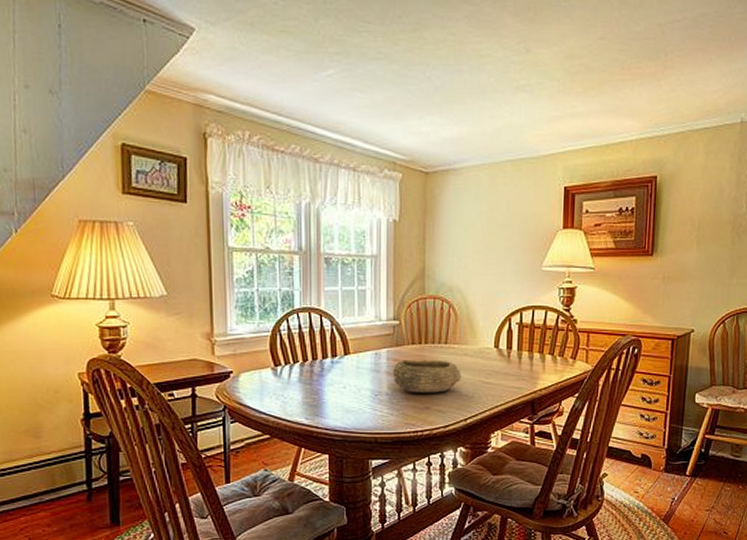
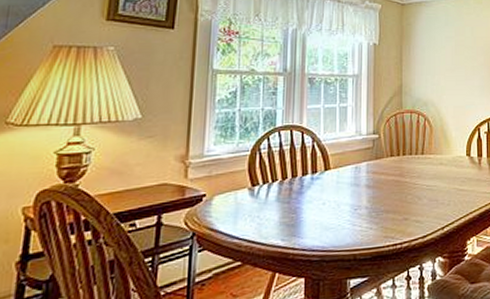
bowl: present [392,360,462,393] -> none [371,170,438,205]

